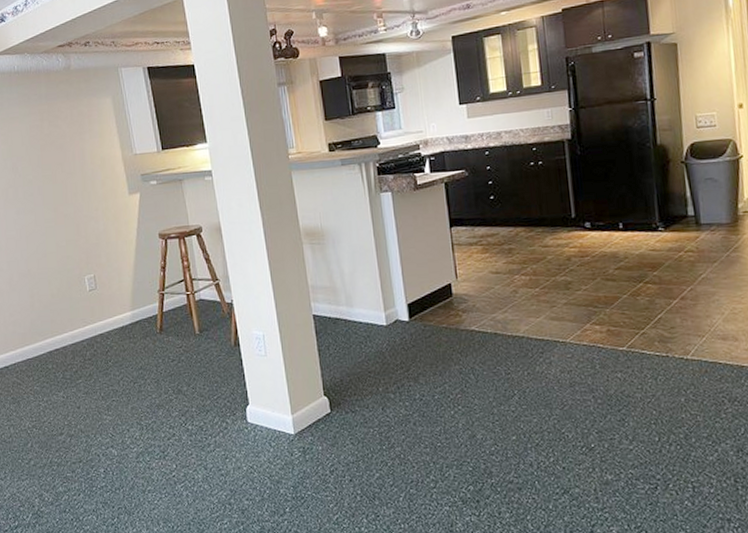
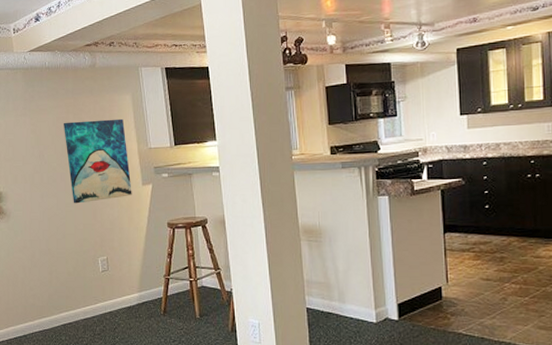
wall art: none [38,124,118,219] -> present [64,118,132,204]

